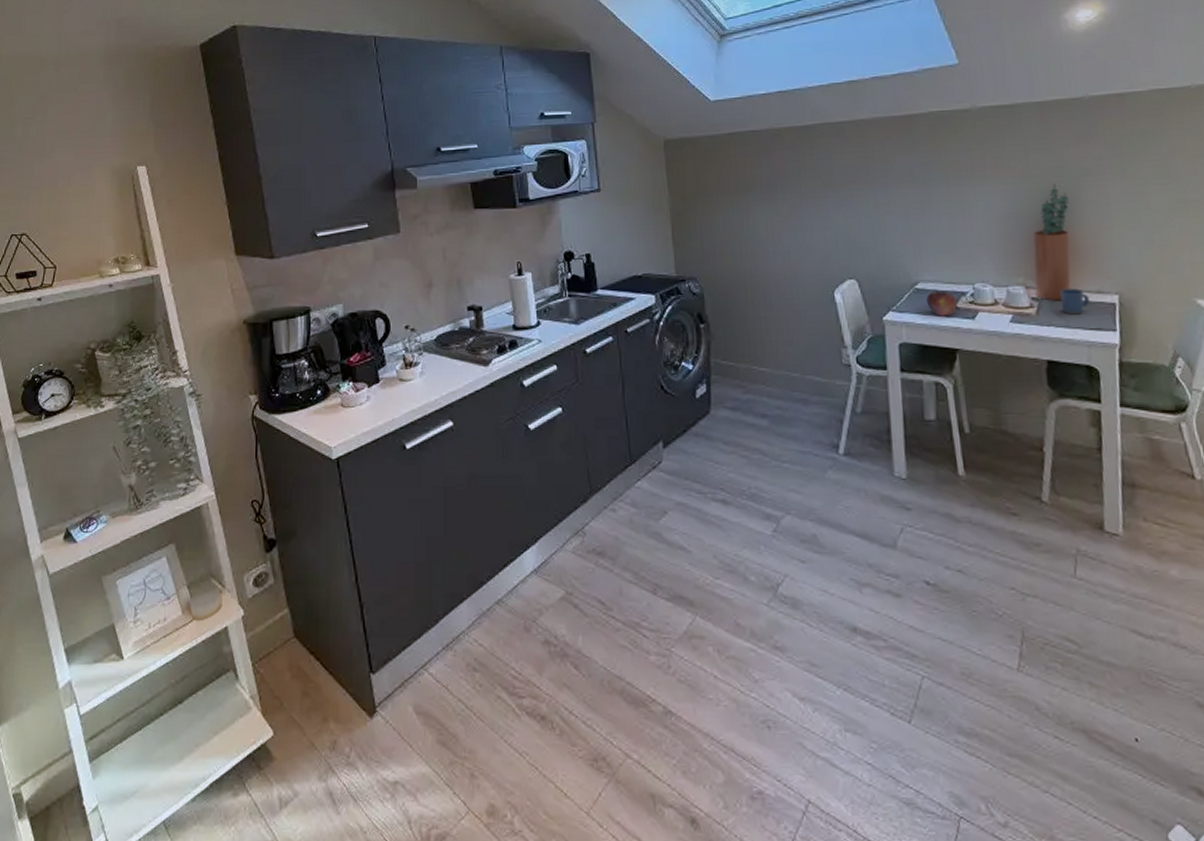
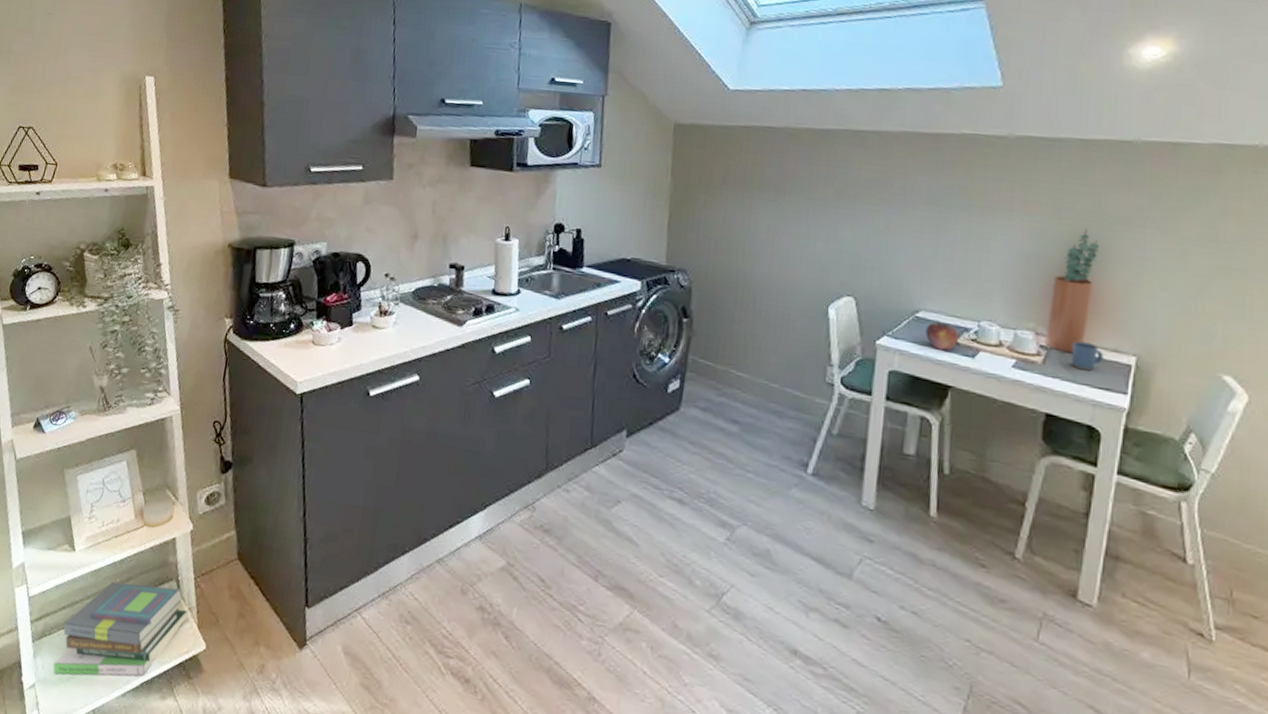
books: none [115,679,251,792] -> present [53,581,188,676]

